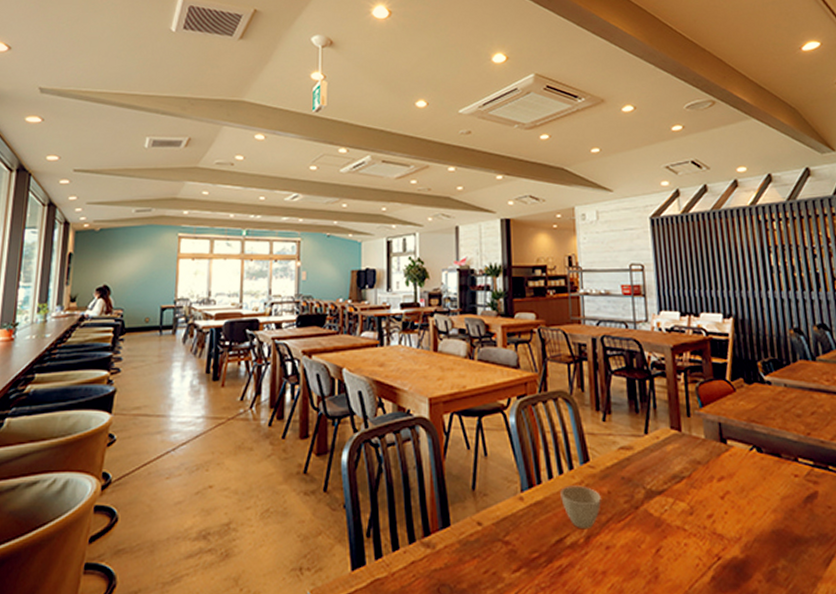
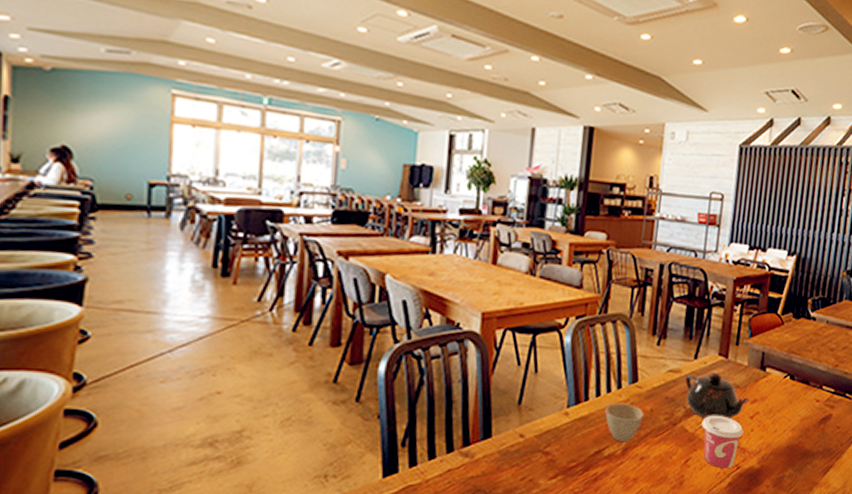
teapot: none [639,448,716,500] -> present [685,372,750,419]
cup: none [667,495,717,560] -> present [702,415,744,469]

